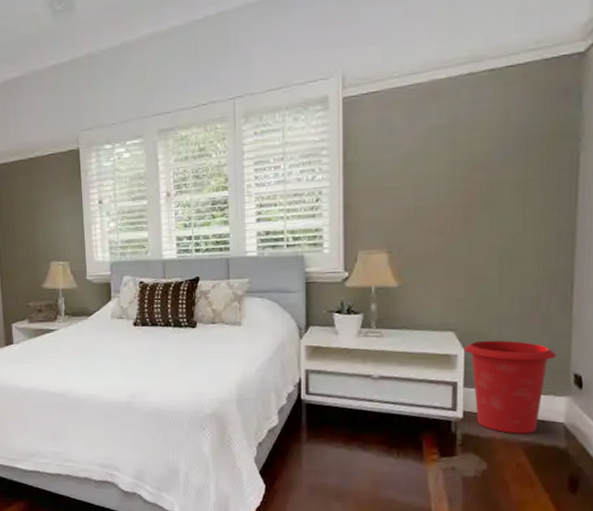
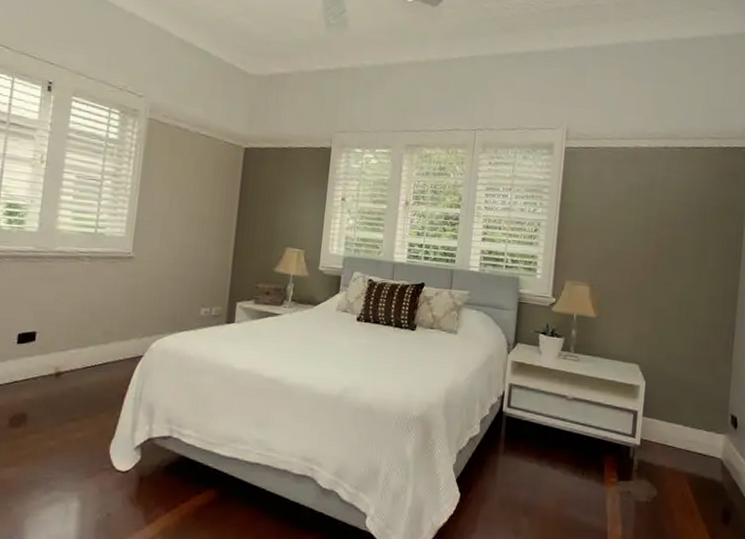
waste bin: present [464,340,557,434] -> none [645,375,719,466]

